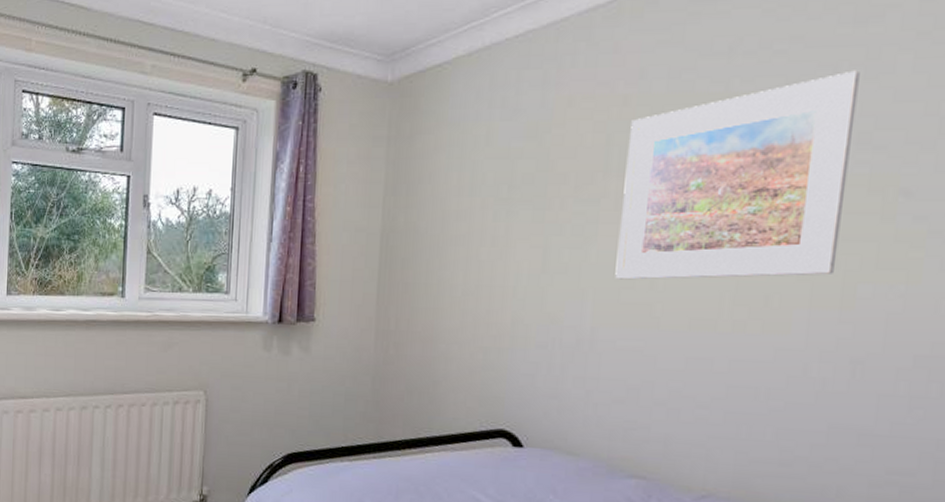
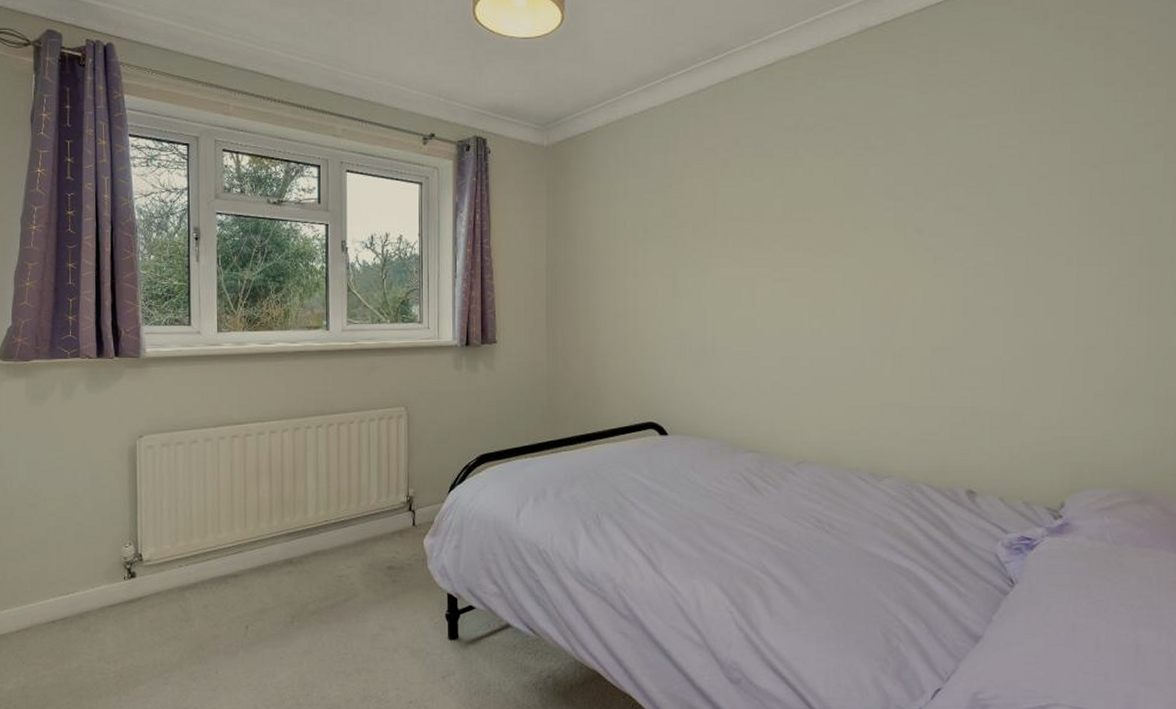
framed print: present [615,70,860,280] -> none [727,142,883,300]

